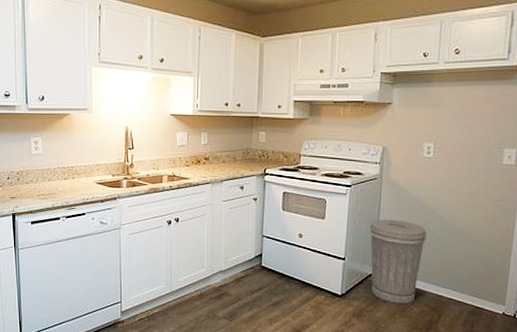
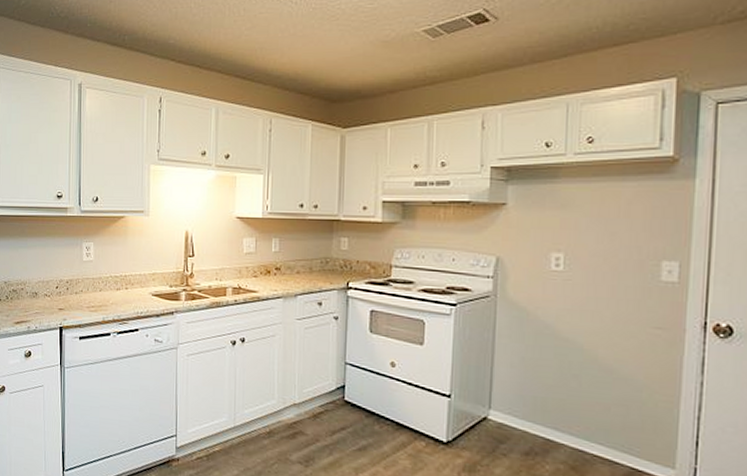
trash can: present [370,219,427,304] -> none [482,347,559,459]

